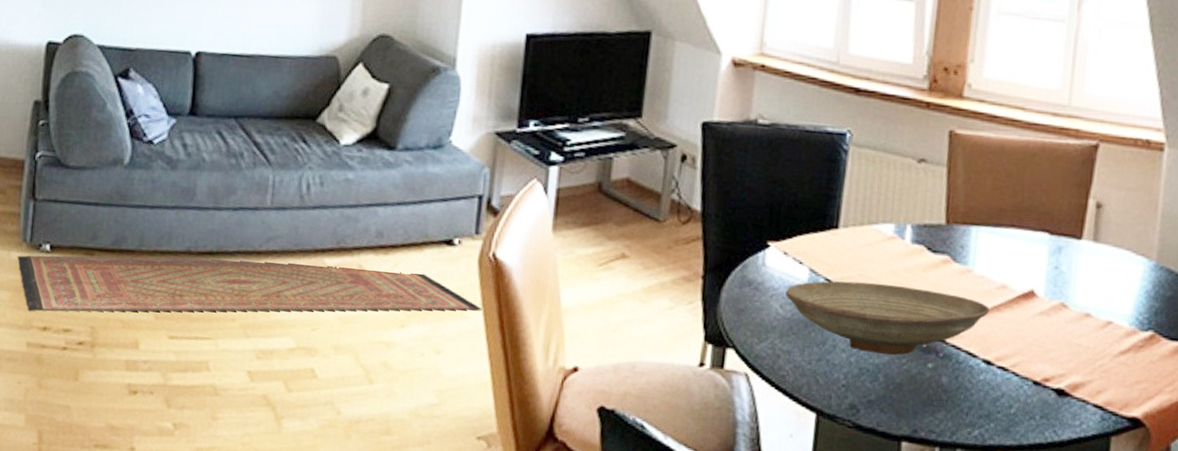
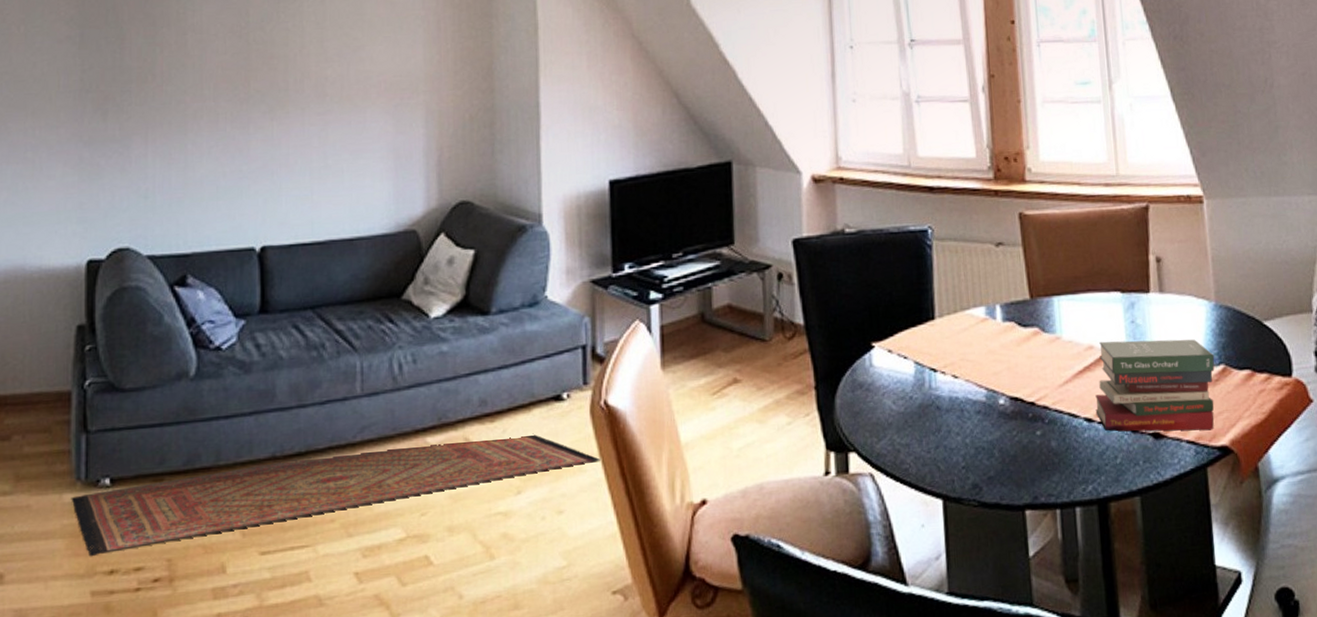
decorative bowl: present [785,280,989,356] -> none [896,362,1082,432]
books: none [996,282,1144,399] -> present [1095,339,1215,432]

